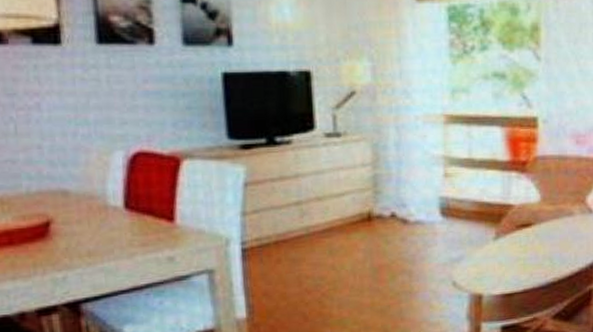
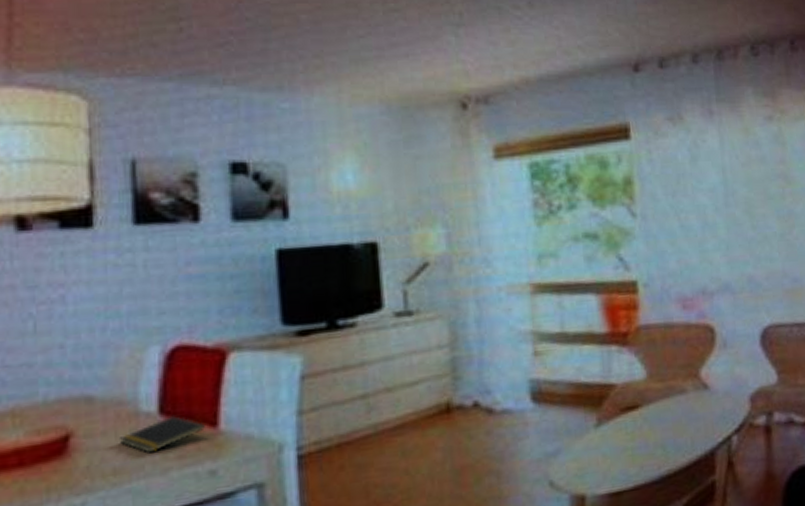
notepad: none [93,209,165,240] -> present [120,415,206,453]

